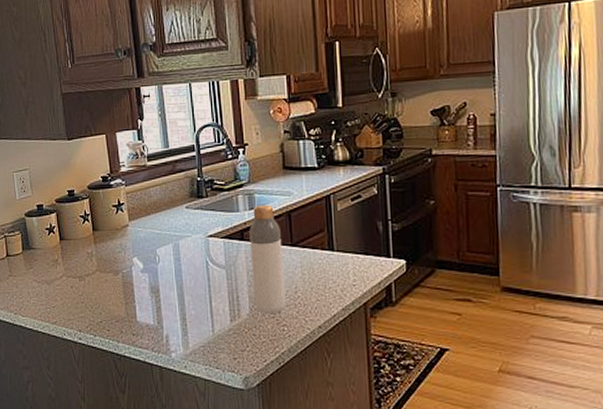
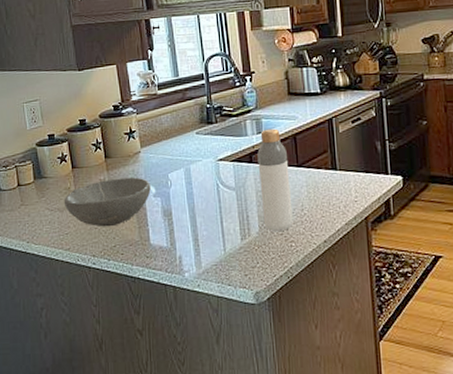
bowl: none [51,251,138,302] -> present [64,177,151,227]

